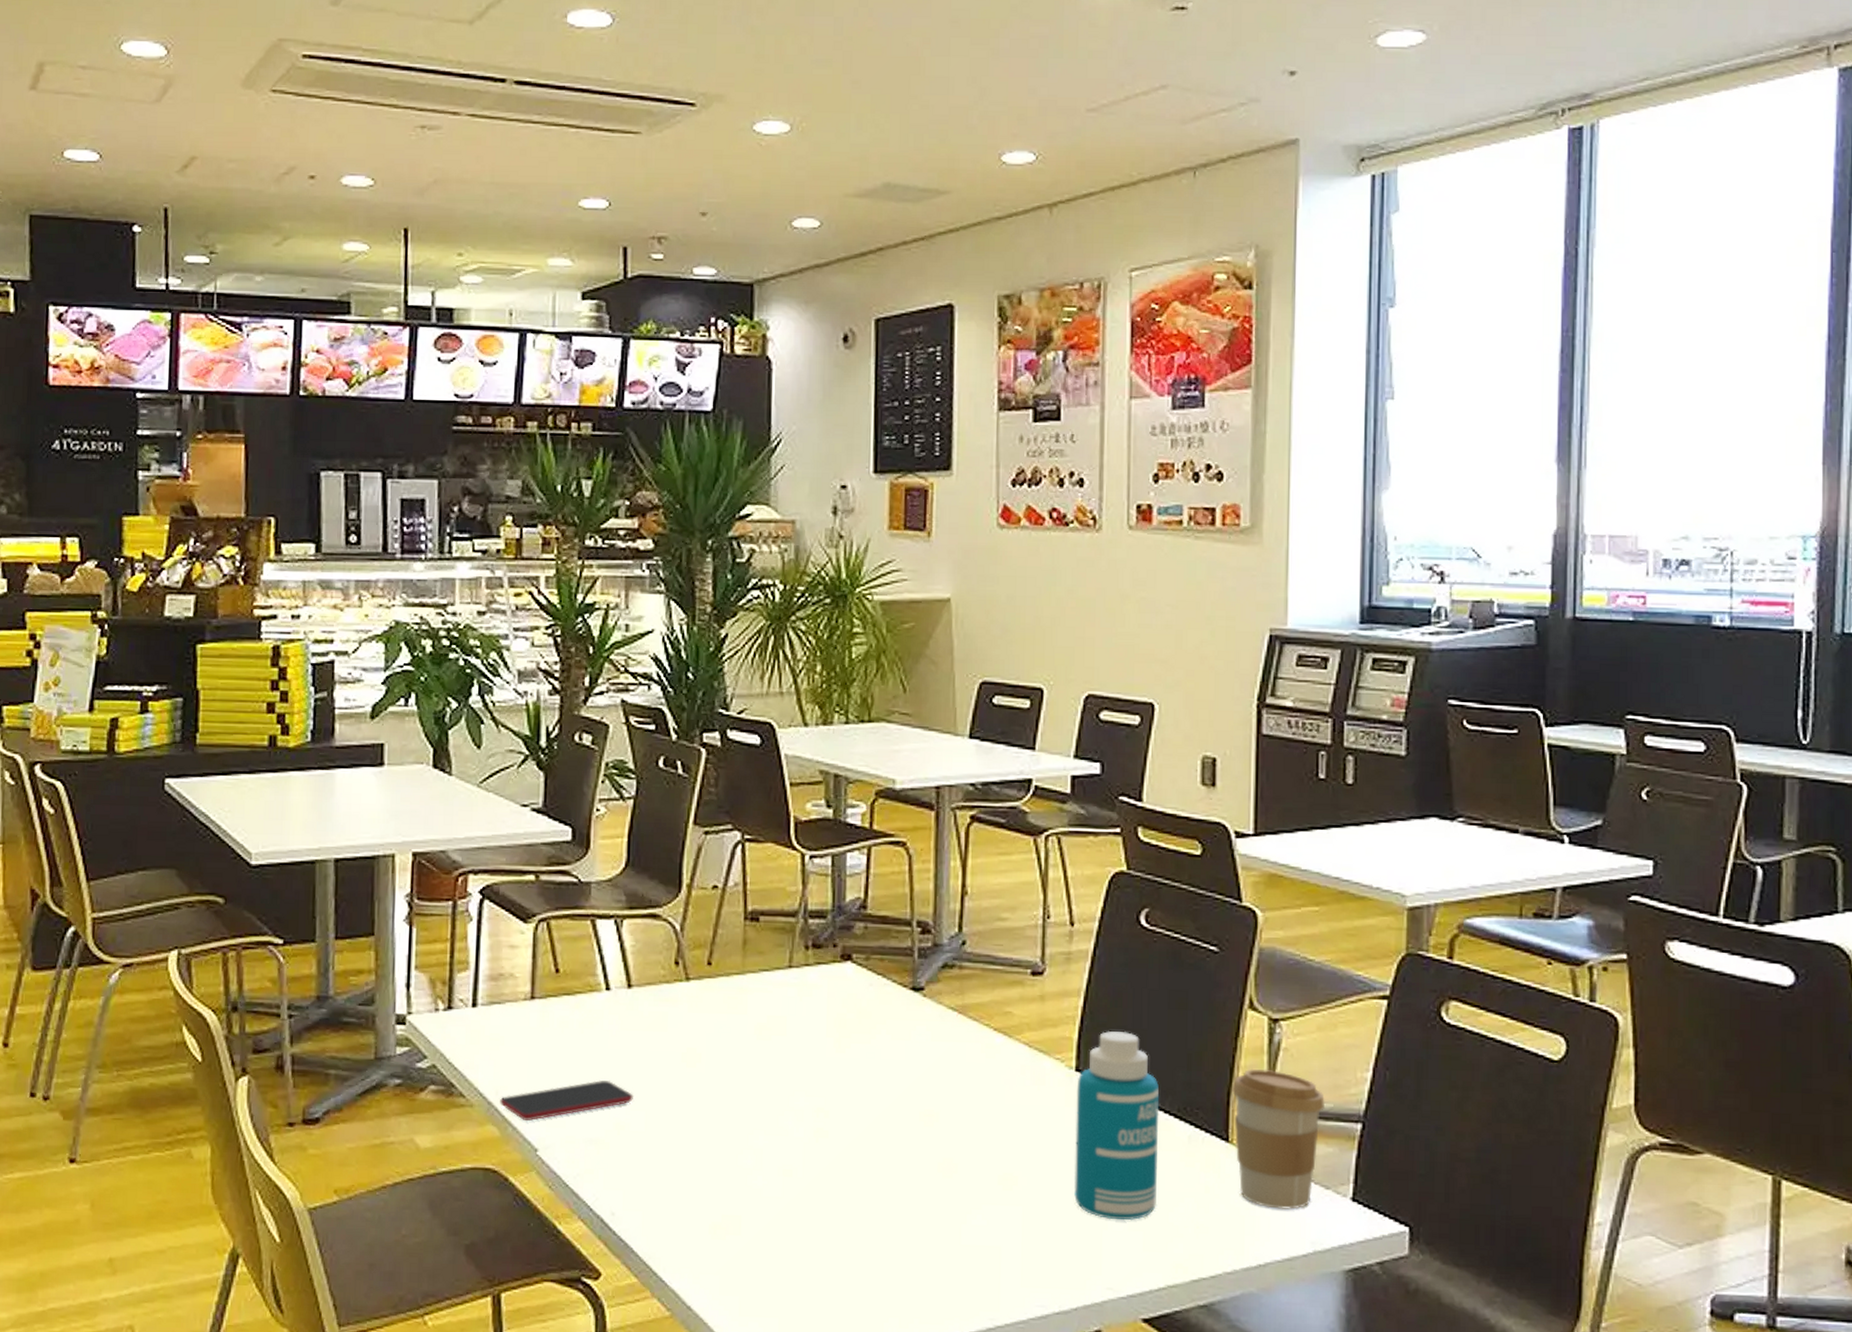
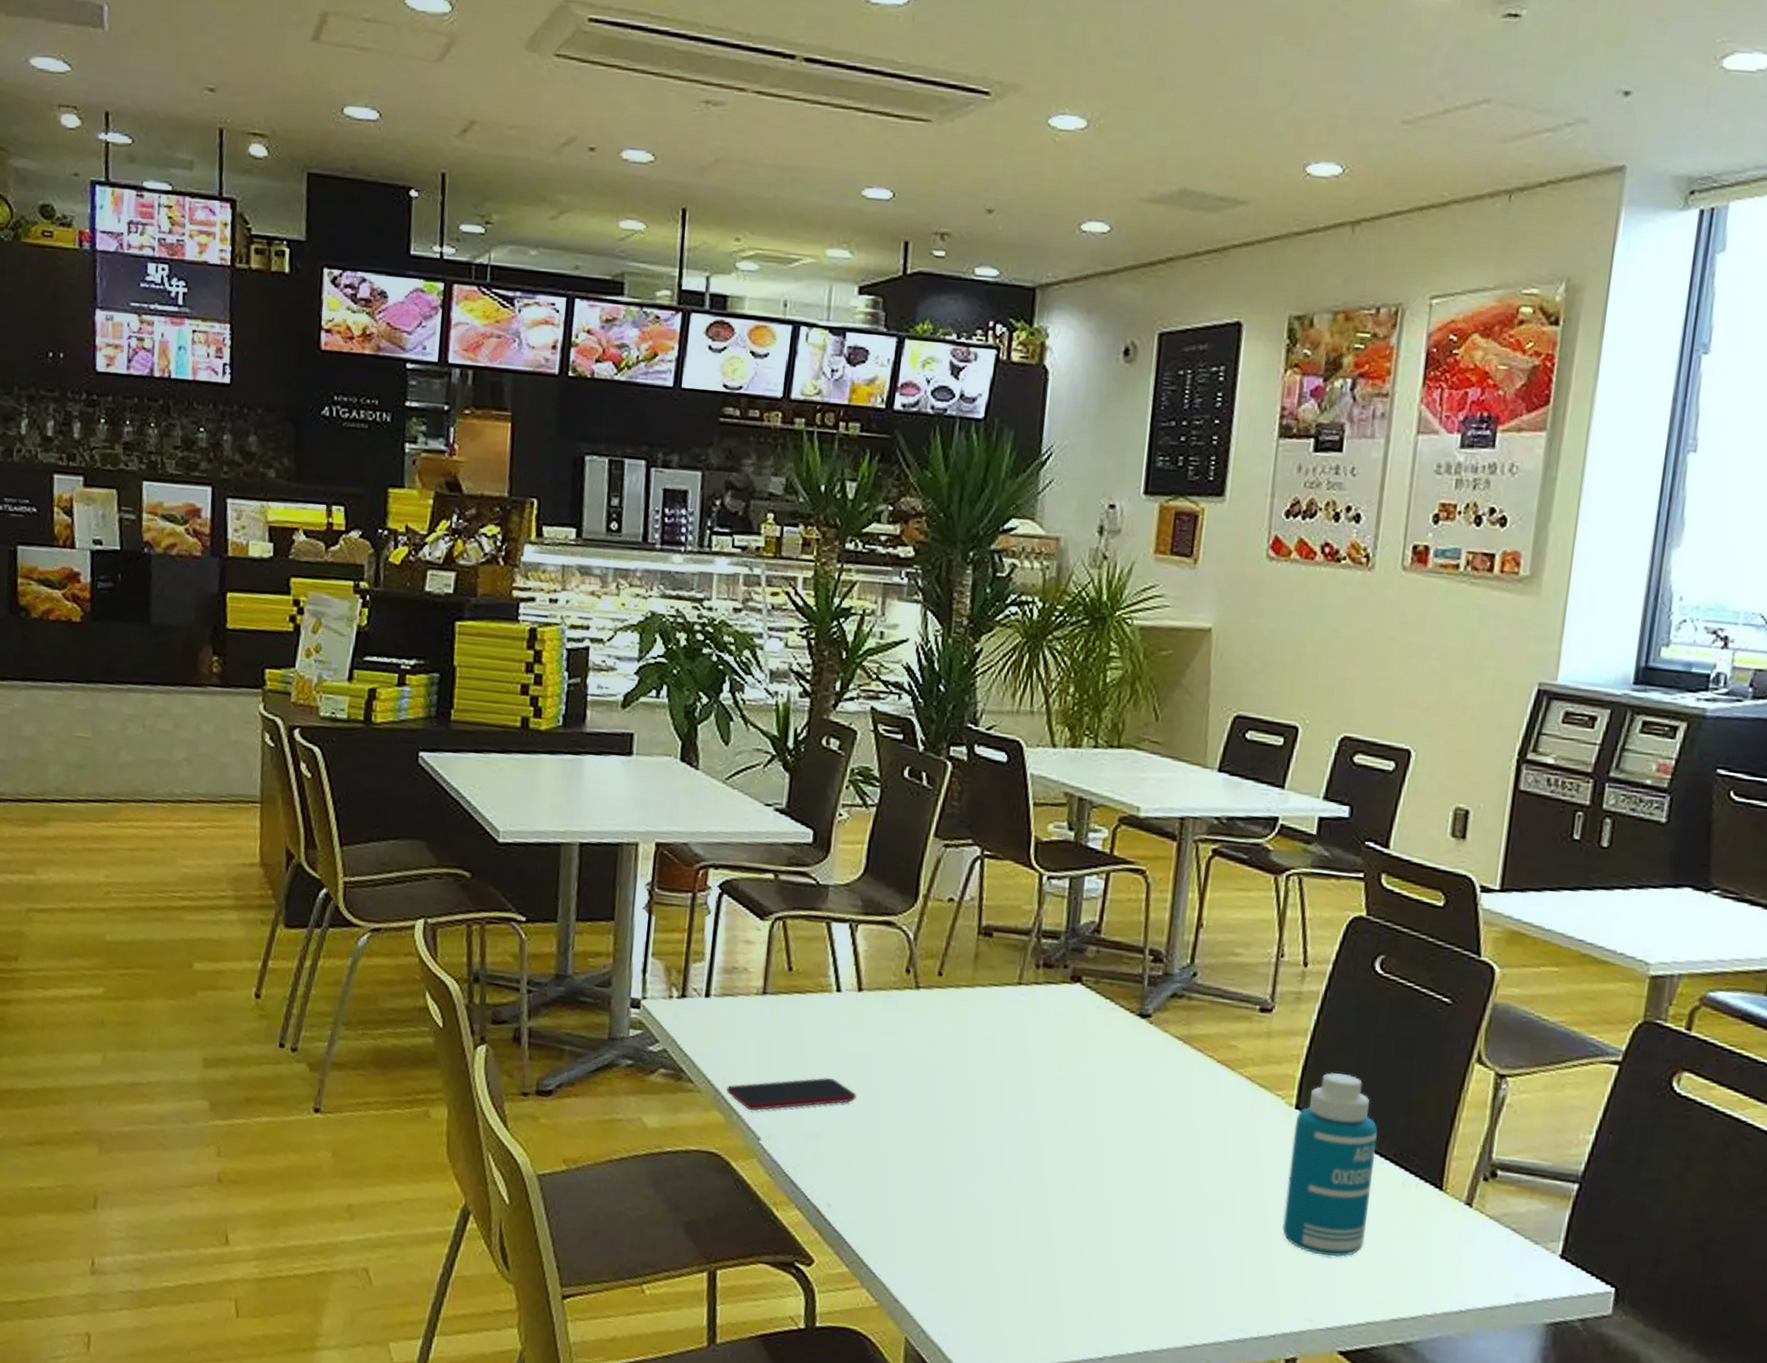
coffee cup: present [1232,1068,1326,1210] -> none [1448,1121,1545,1261]

